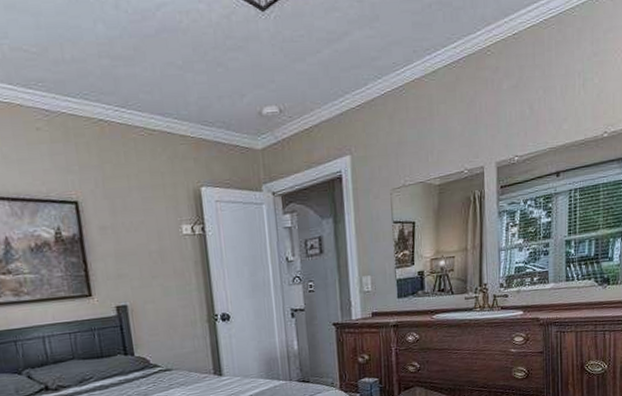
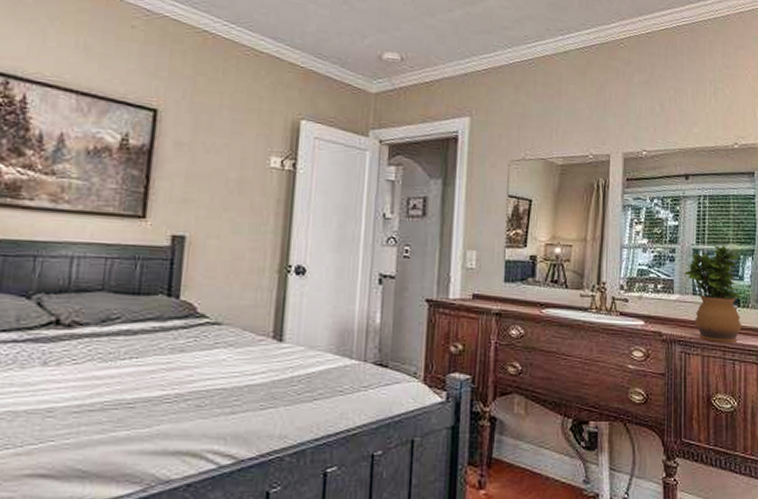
potted plant: none [558,231,612,319] -> present [684,244,742,344]

